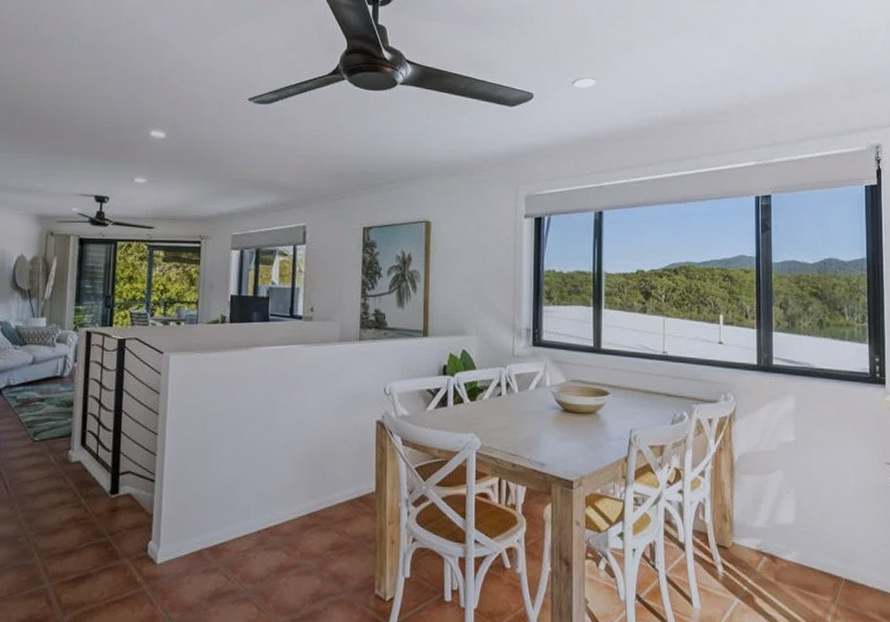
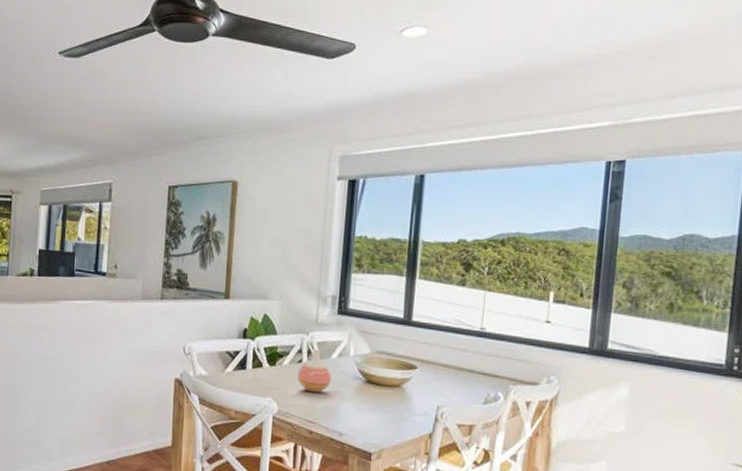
vase: none [497,381,530,425] -> present [297,349,331,393]

